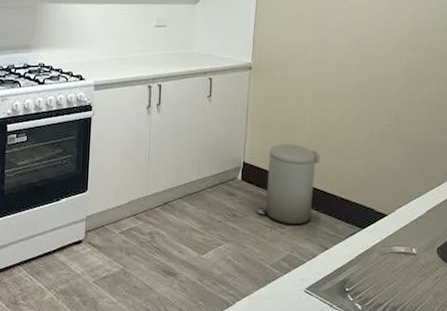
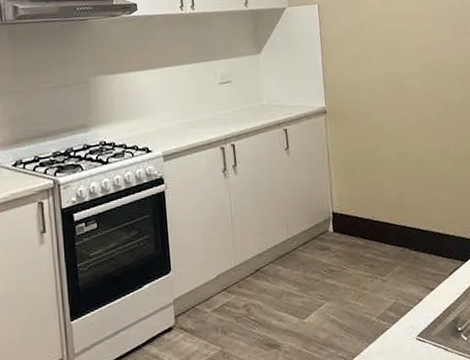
pedal bin: present [257,144,320,227] -> none [354,184,412,272]

